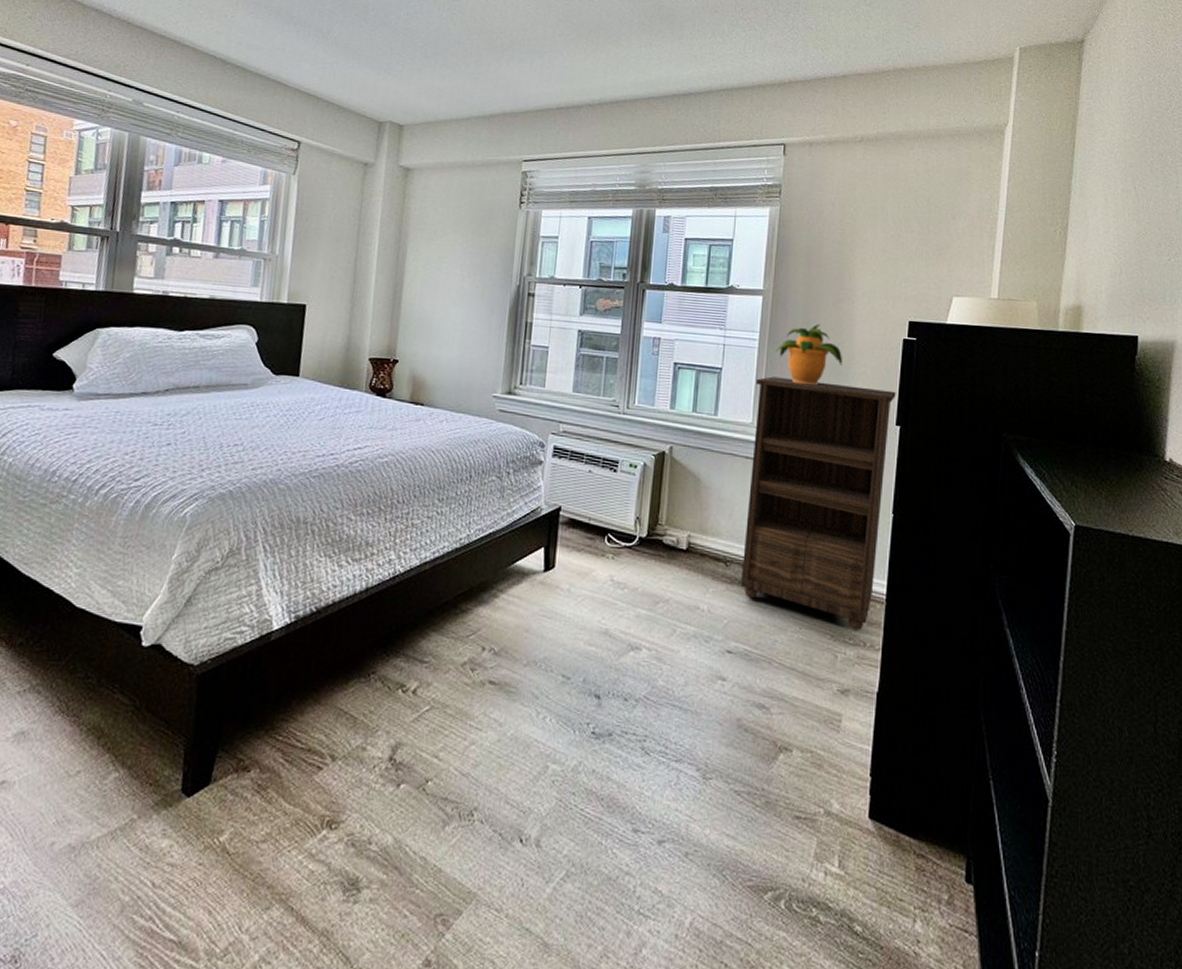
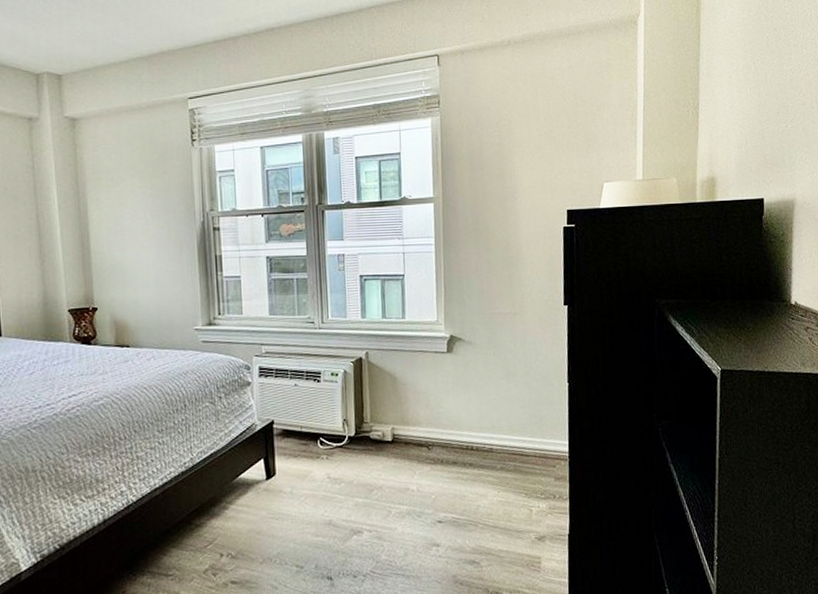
bookshelf: present [740,376,896,631] -> none [436,275,562,486]
potted plant: present [775,324,842,386] -> none [450,223,512,280]

